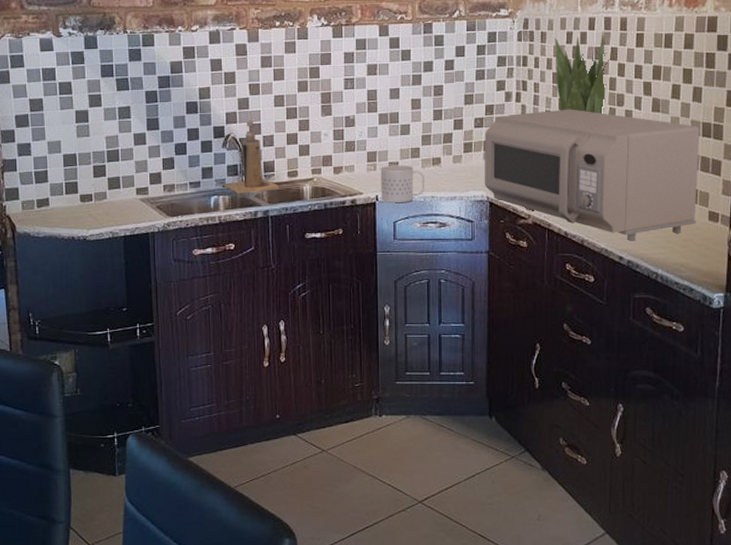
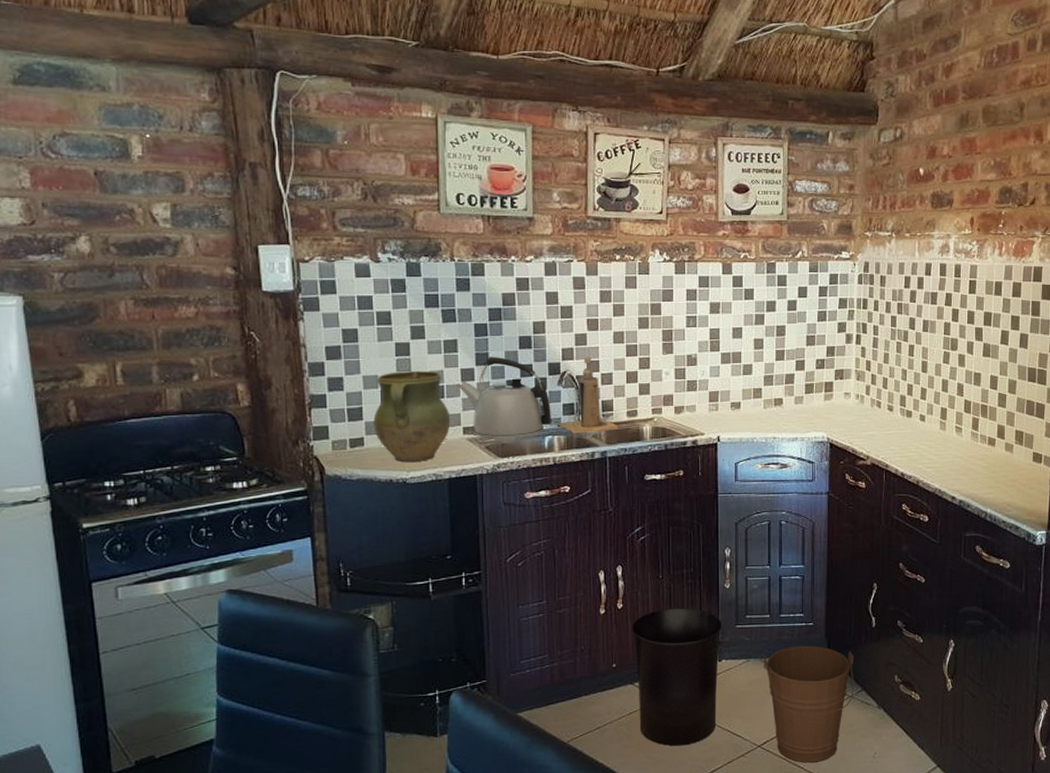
ceramic jug: none [57,135,125,220] -> present [373,370,451,462]
kettle: none [131,121,218,202] -> present [458,356,553,443]
waste bin: none [294,363,382,497] -> present [632,608,722,746]
mug: present [380,165,425,204] -> none [722,405,766,444]
bucket: none [423,404,517,521] -> present [763,645,854,763]
microwave: present [484,109,700,241] -> none [824,352,1026,482]
planter: present [554,30,609,114] -> none [893,276,944,358]

